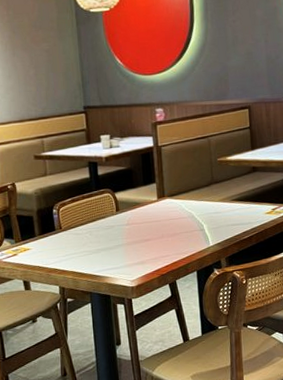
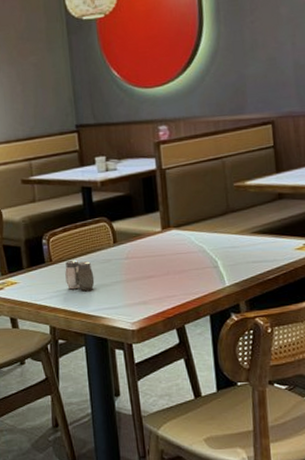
salt and pepper shaker: none [73,227,100,254] -> present [65,259,95,291]

